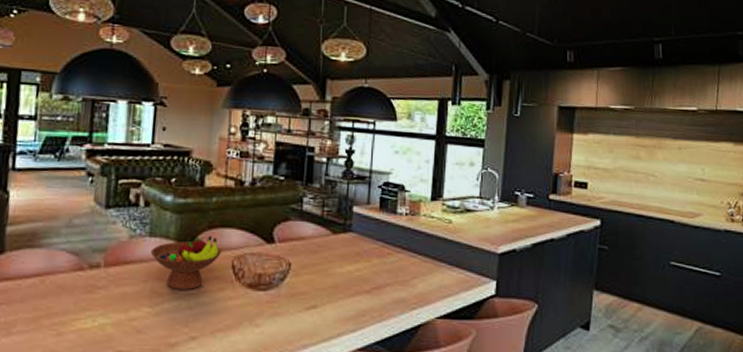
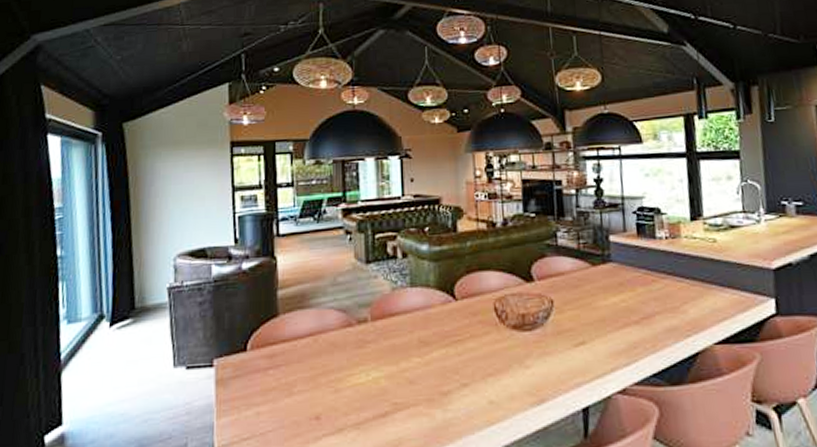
fruit bowl: present [150,236,222,290] -> none [413,281,483,337]

